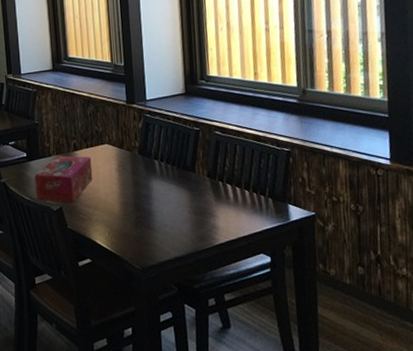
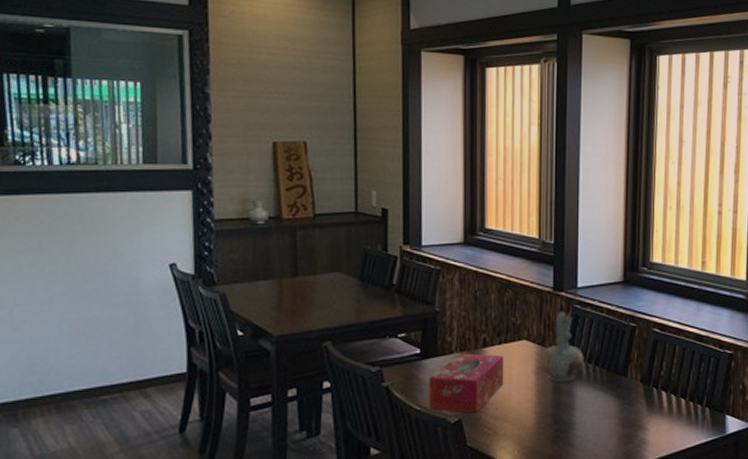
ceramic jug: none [121,120,157,178] -> present [540,311,584,383]

